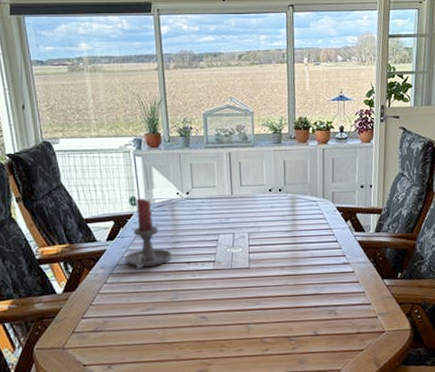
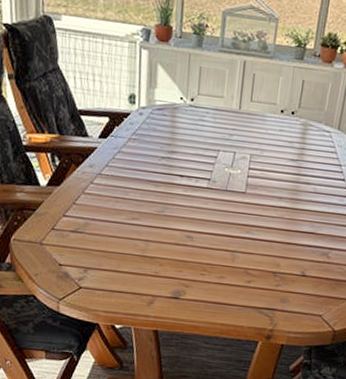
candle holder: present [125,198,173,268] -> none [115,96,167,174]

